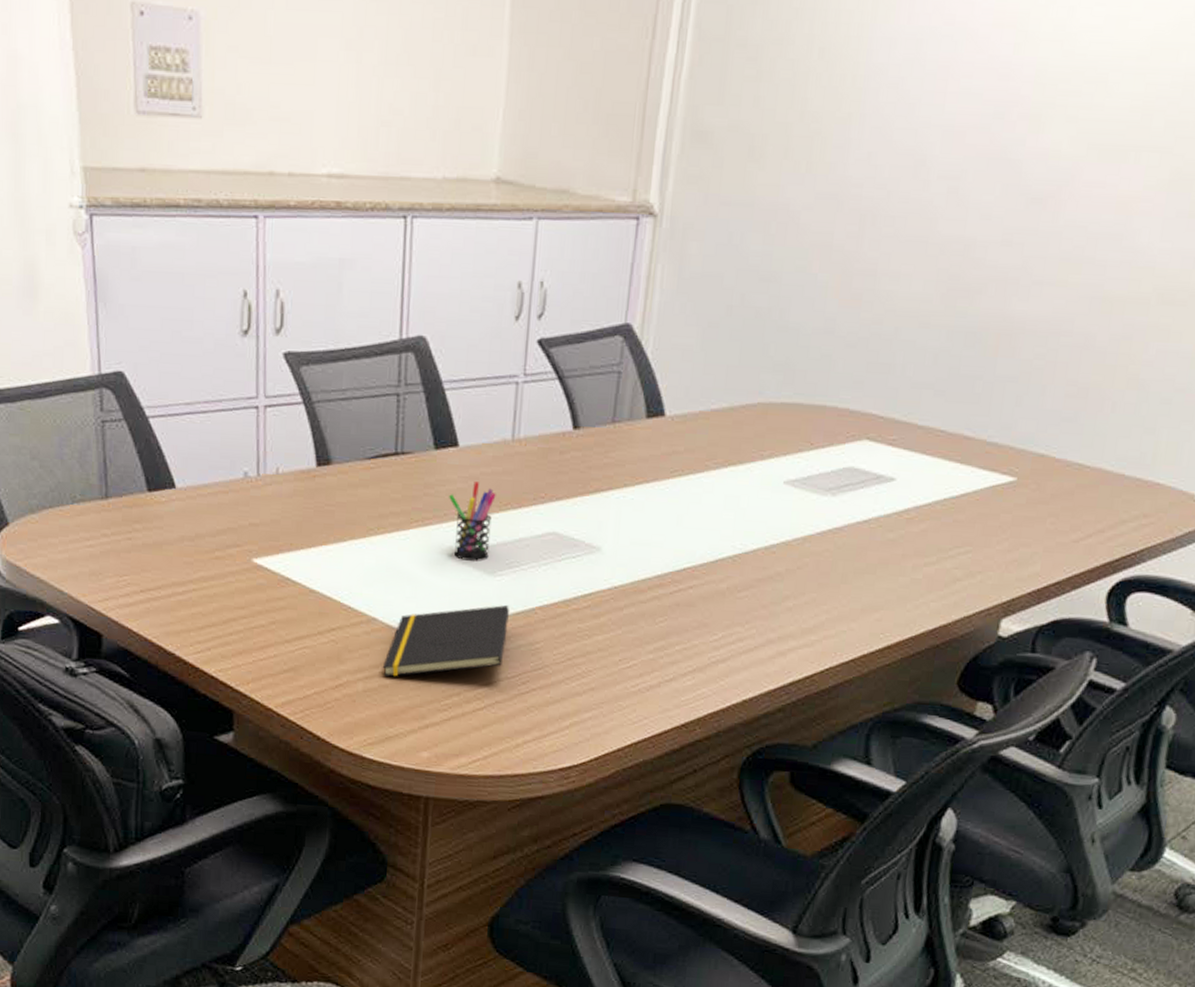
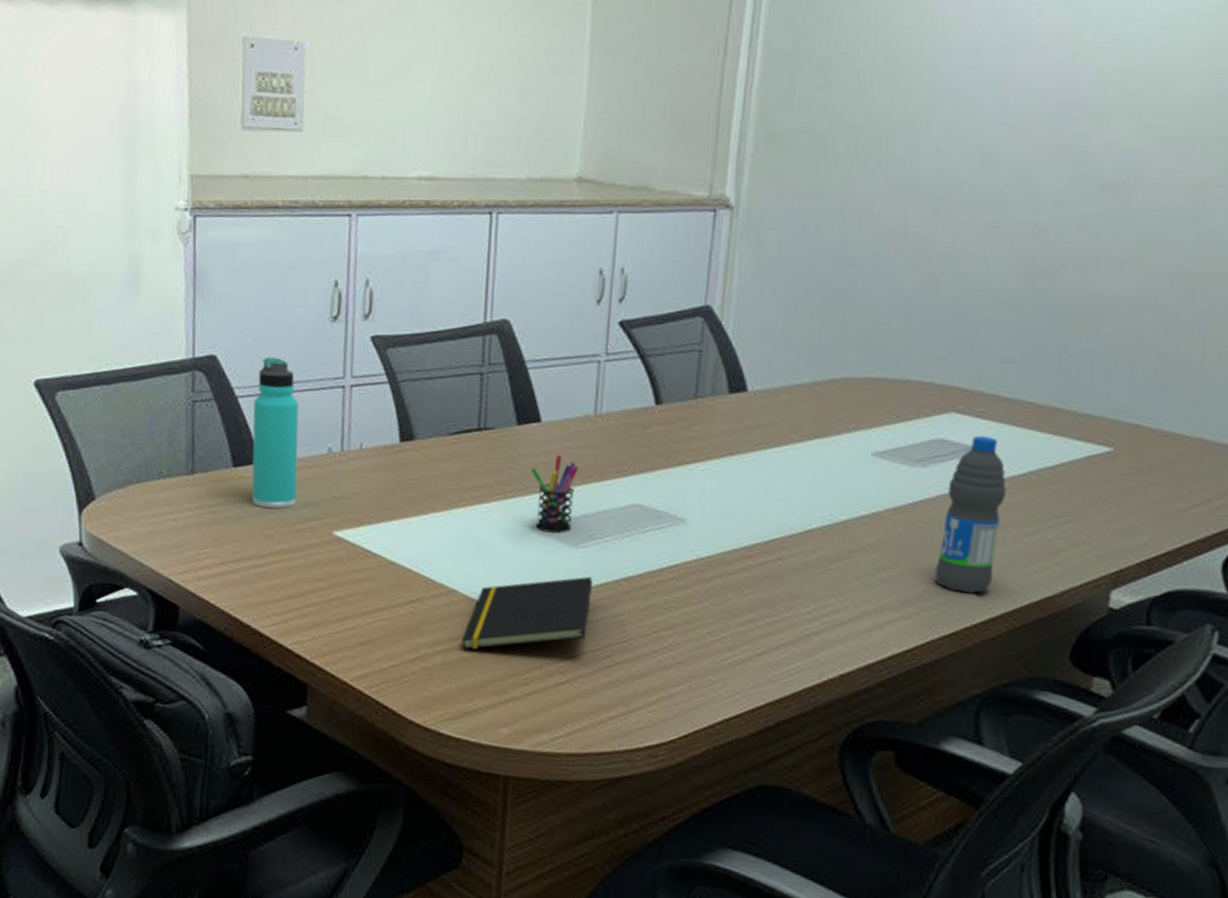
thermos bottle: none [165,374,214,536] -> present [252,357,299,510]
water bottle: none [837,464,912,622] -> present [934,436,1007,594]

